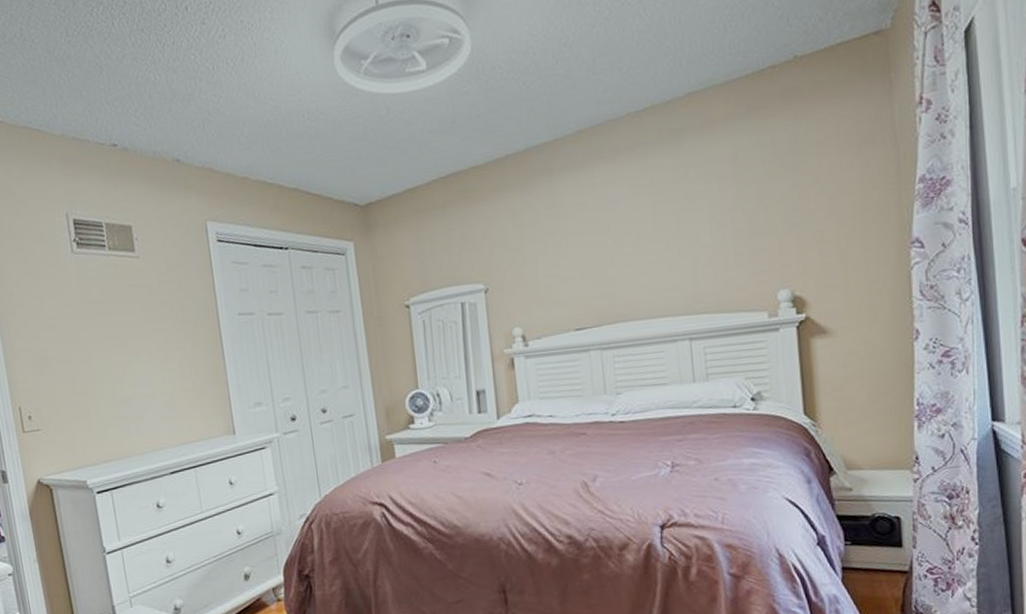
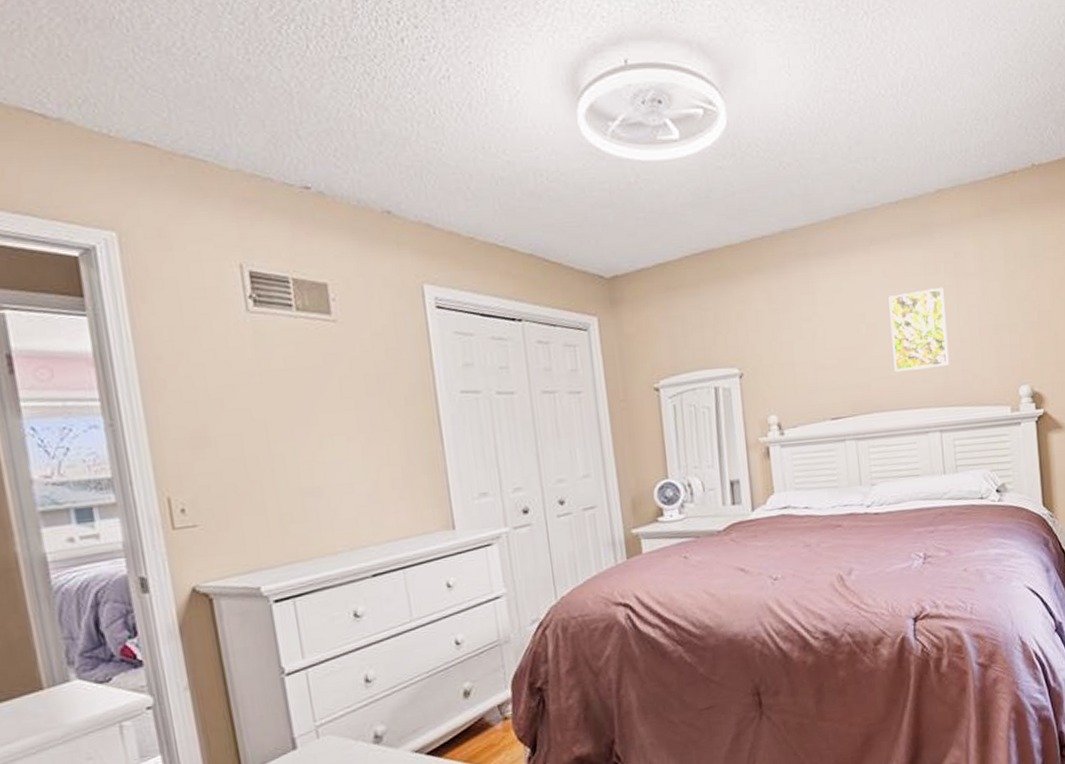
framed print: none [635,192,699,281] -> present [888,287,949,372]

